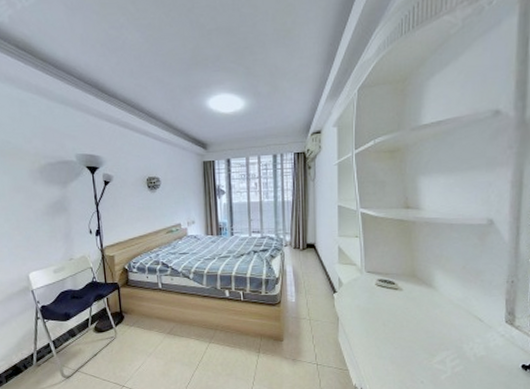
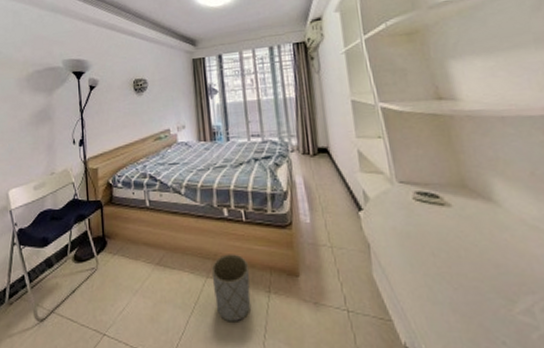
planter: none [213,325,245,373] -> present [211,254,251,321]

